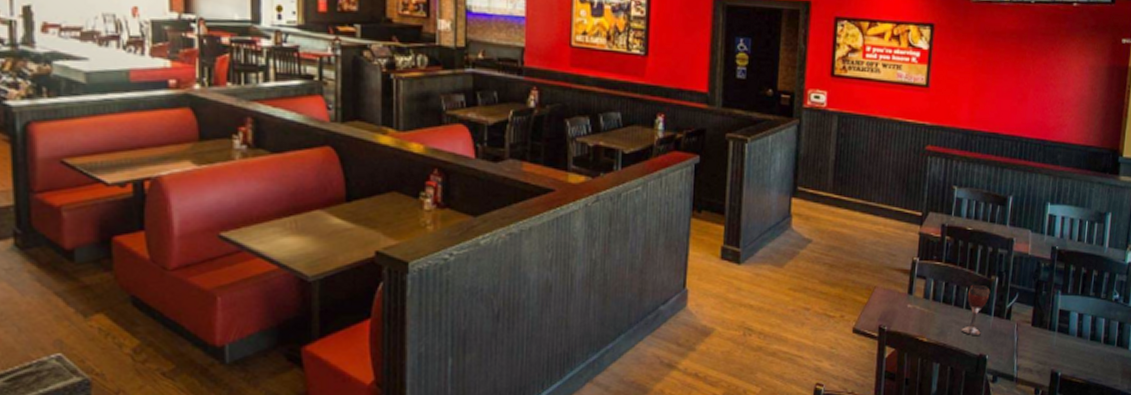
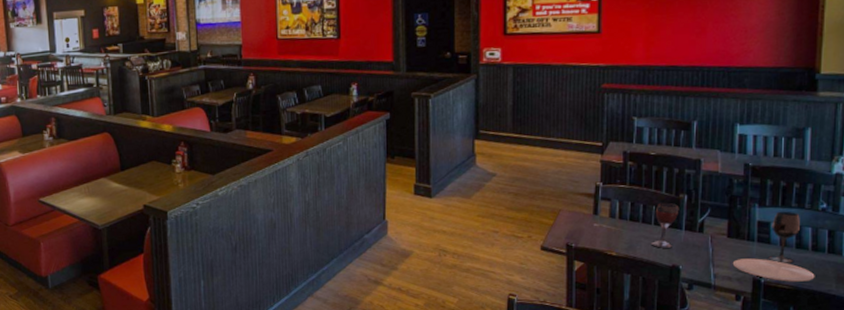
plate: none [1034,349,1105,376] -> present [732,258,815,282]
wine glass: none [1066,300,1096,356] -> present [768,211,800,263]

